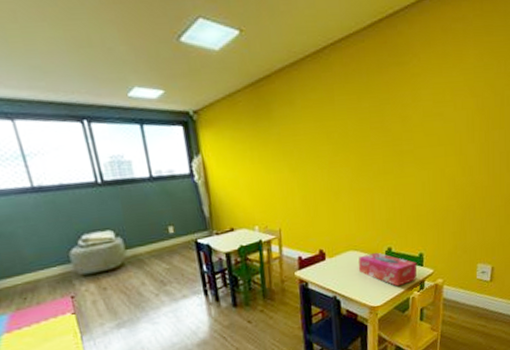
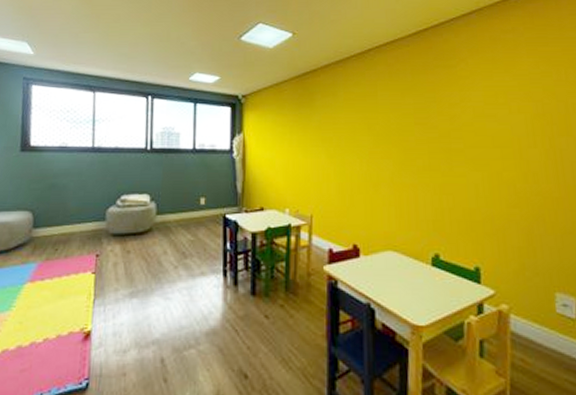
tissue box: present [358,252,417,287] -> none [398,257,473,305]

